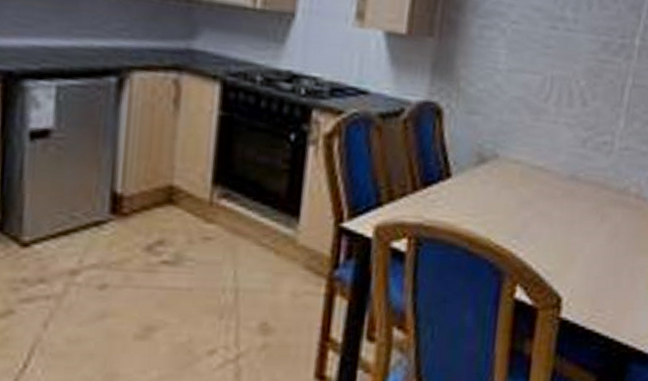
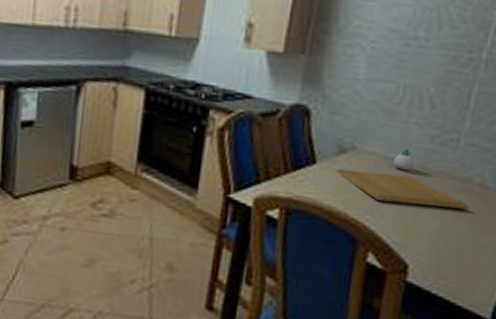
chopping board: none [474,182,626,226] -> present [335,168,469,210]
succulent planter: none [541,155,566,182] -> present [393,148,415,171]

